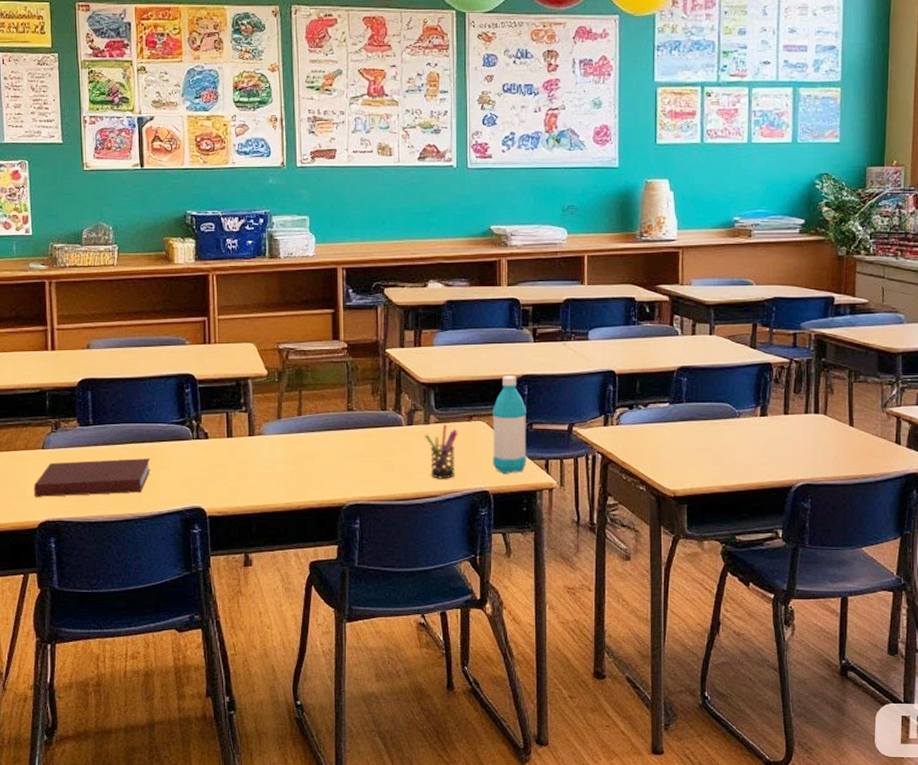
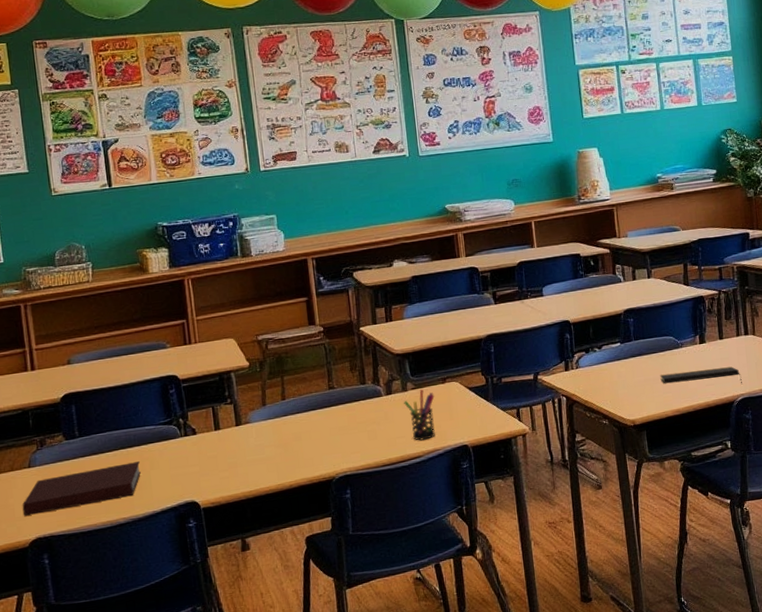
water bottle: present [493,376,526,474] -> none [464,337,500,427]
notepad: none [710,445,805,468] -> present [660,366,742,384]

